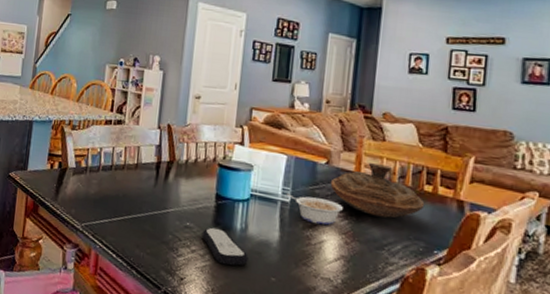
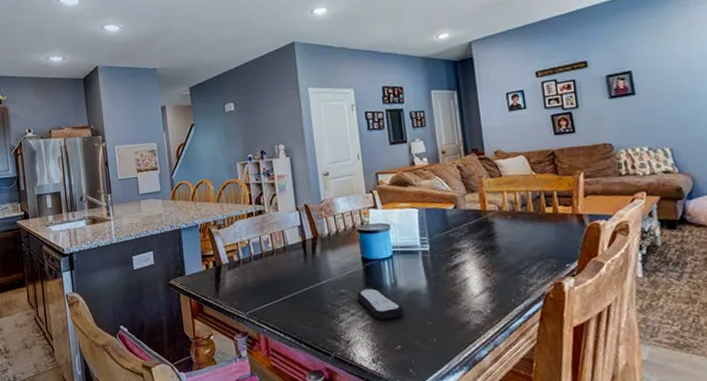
legume: present [286,193,343,226] -> none [425,240,478,265]
decorative bowl: present [330,163,425,218] -> none [461,197,549,246]

